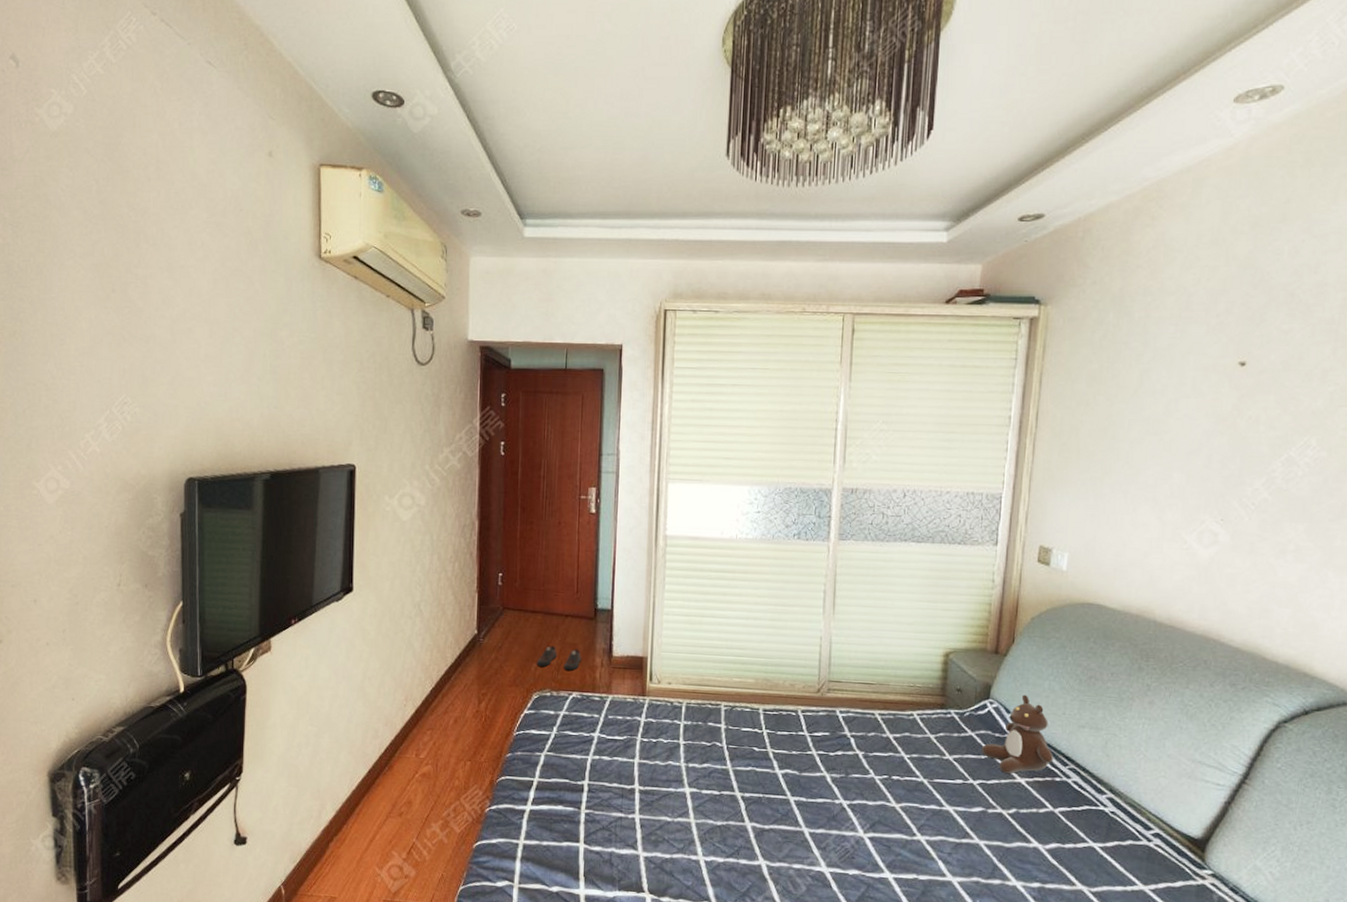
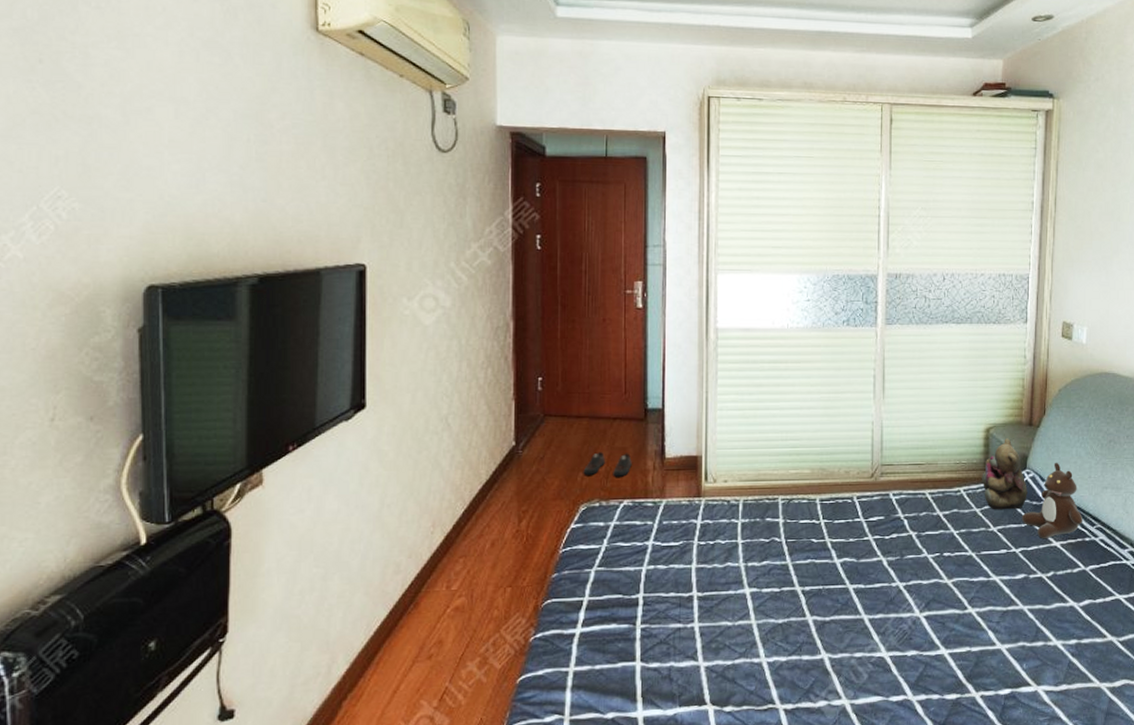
teddy bear: none [938,665,990,740] -> present [982,438,1028,510]

